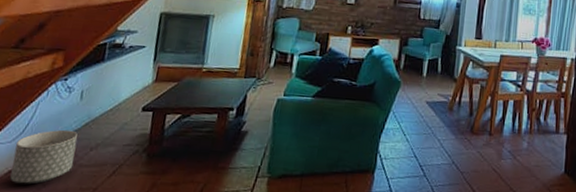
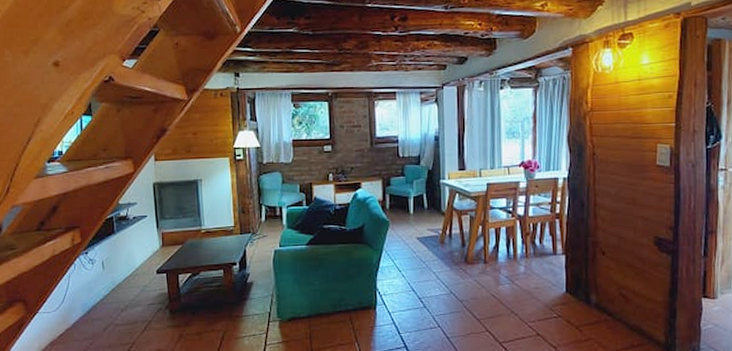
planter: present [10,129,78,185] -> none [61,296,111,344]

